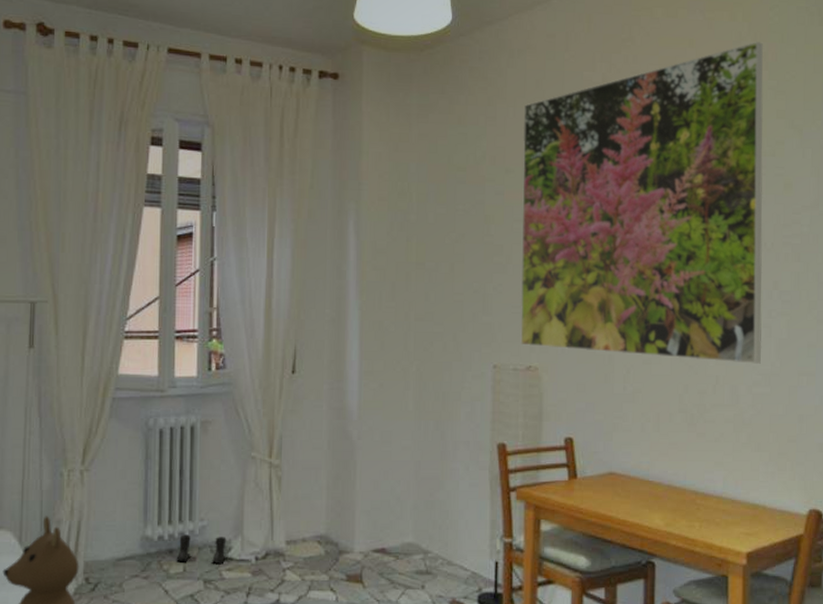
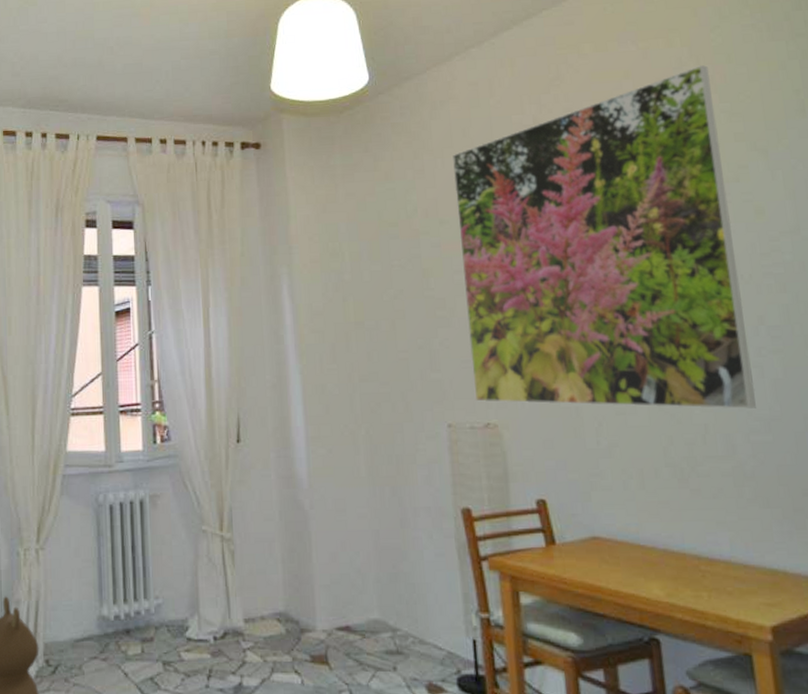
boots: present [176,535,227,564] -> none [133,613,184,644]

